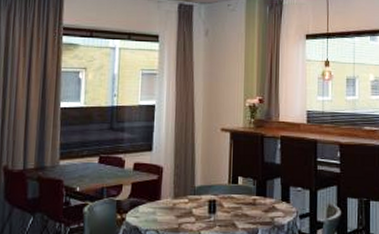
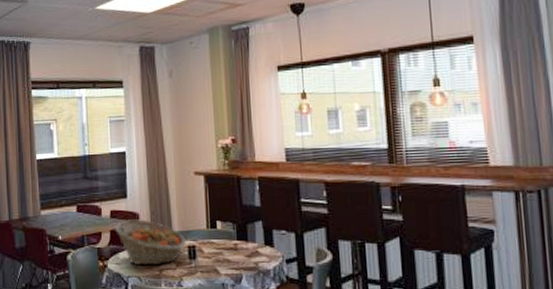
fruit basket: none [136,173,207,219] -> present [114,219,186,266]

